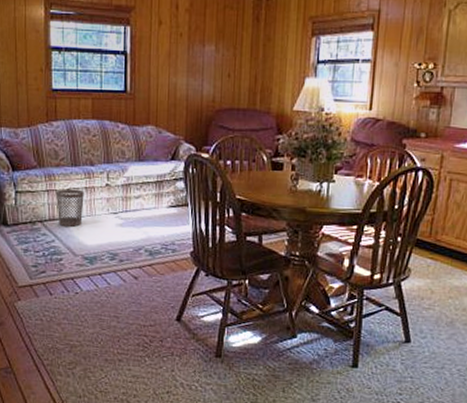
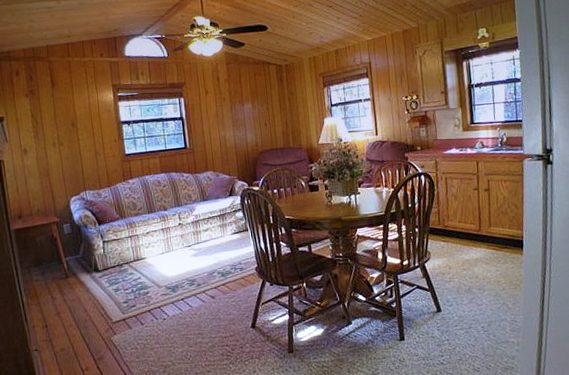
wastebasket: present [55,189,84,227] -> none [137,231,163,264]

